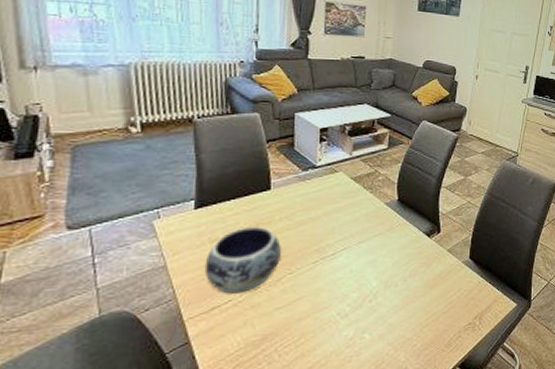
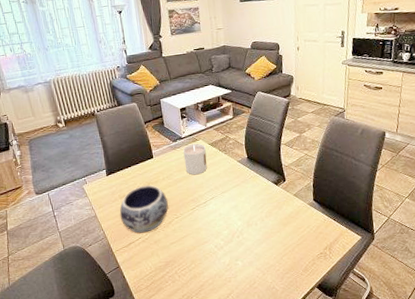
candle: none [314,176,346,217] -> present [183,143,207,175]

